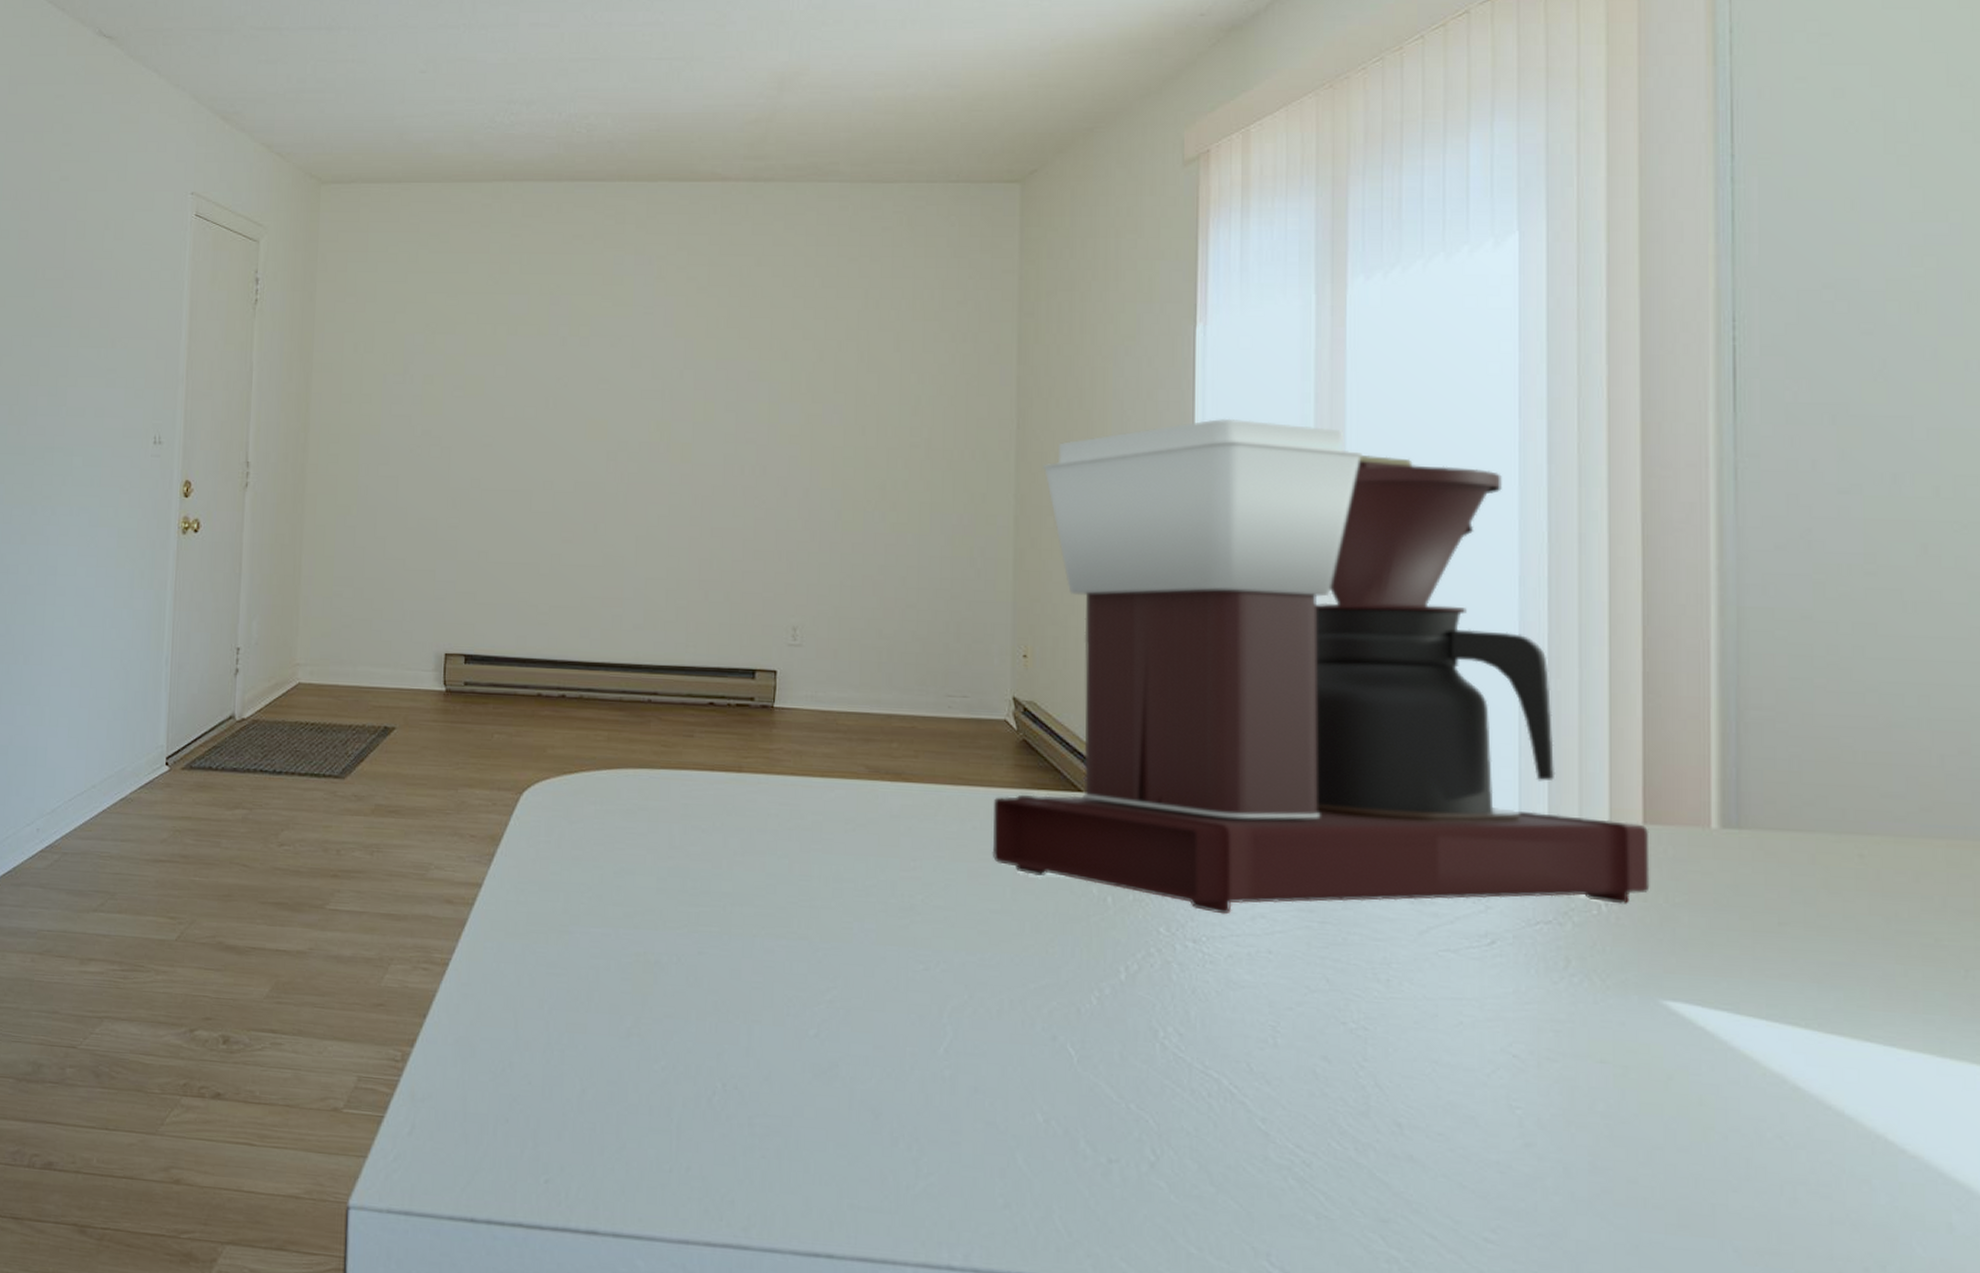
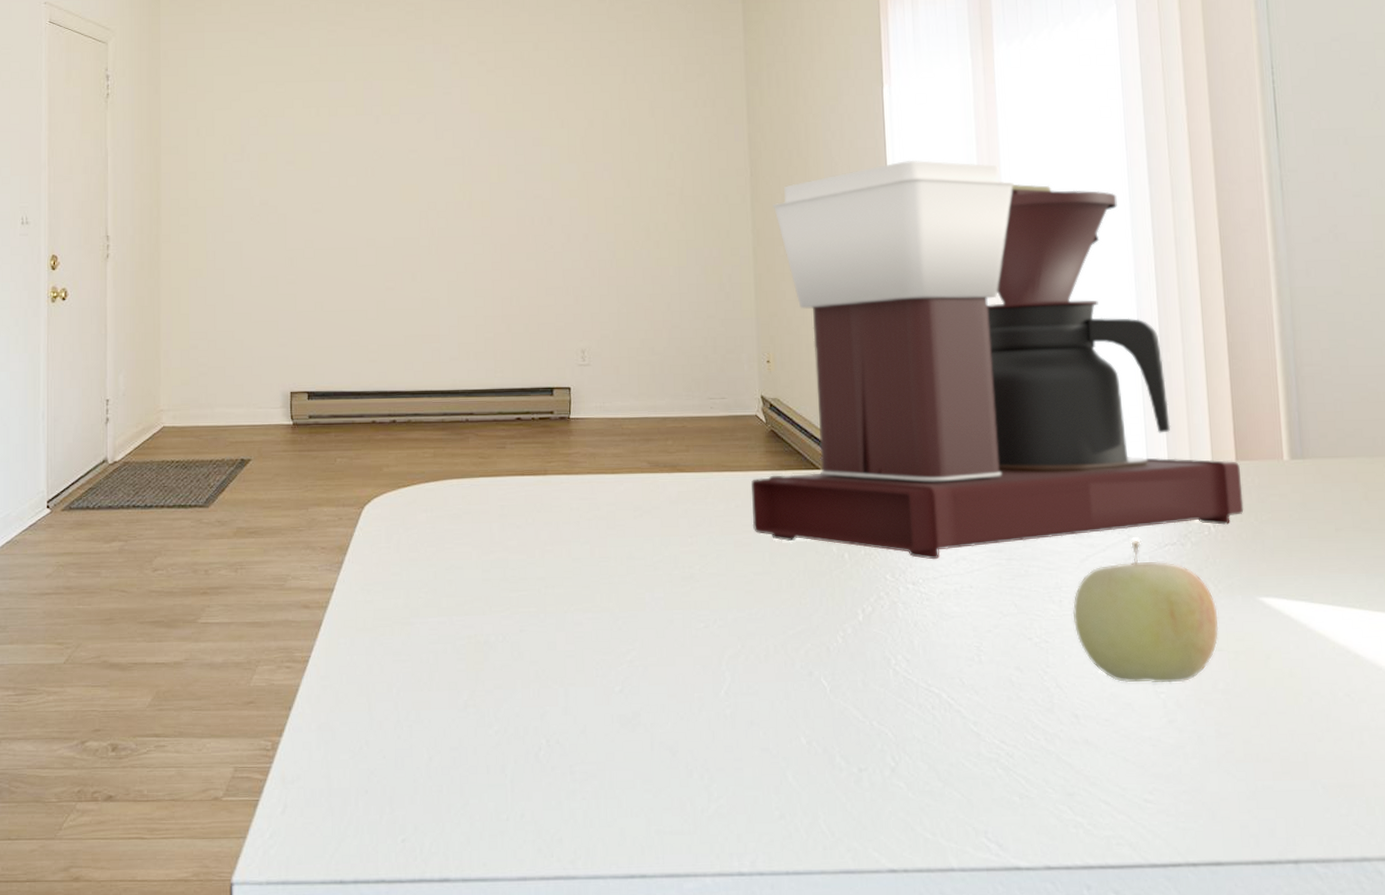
fruit: none [1403,912,1603,1098] -> present [1072,540,1219,683]

